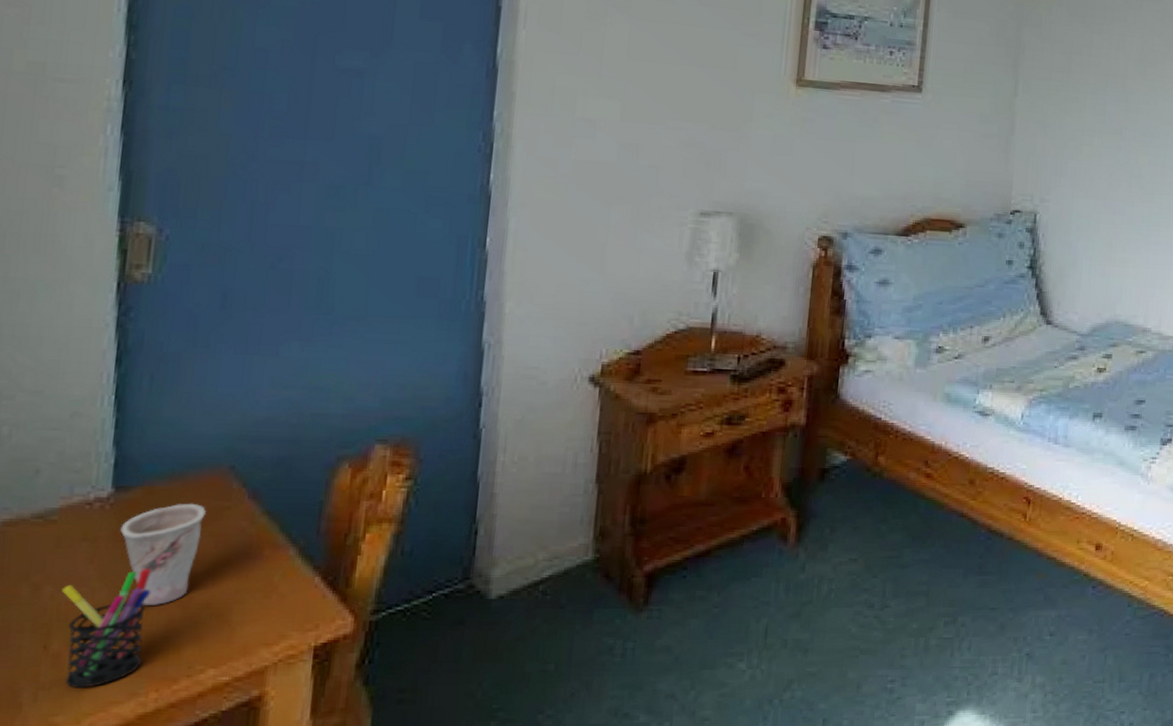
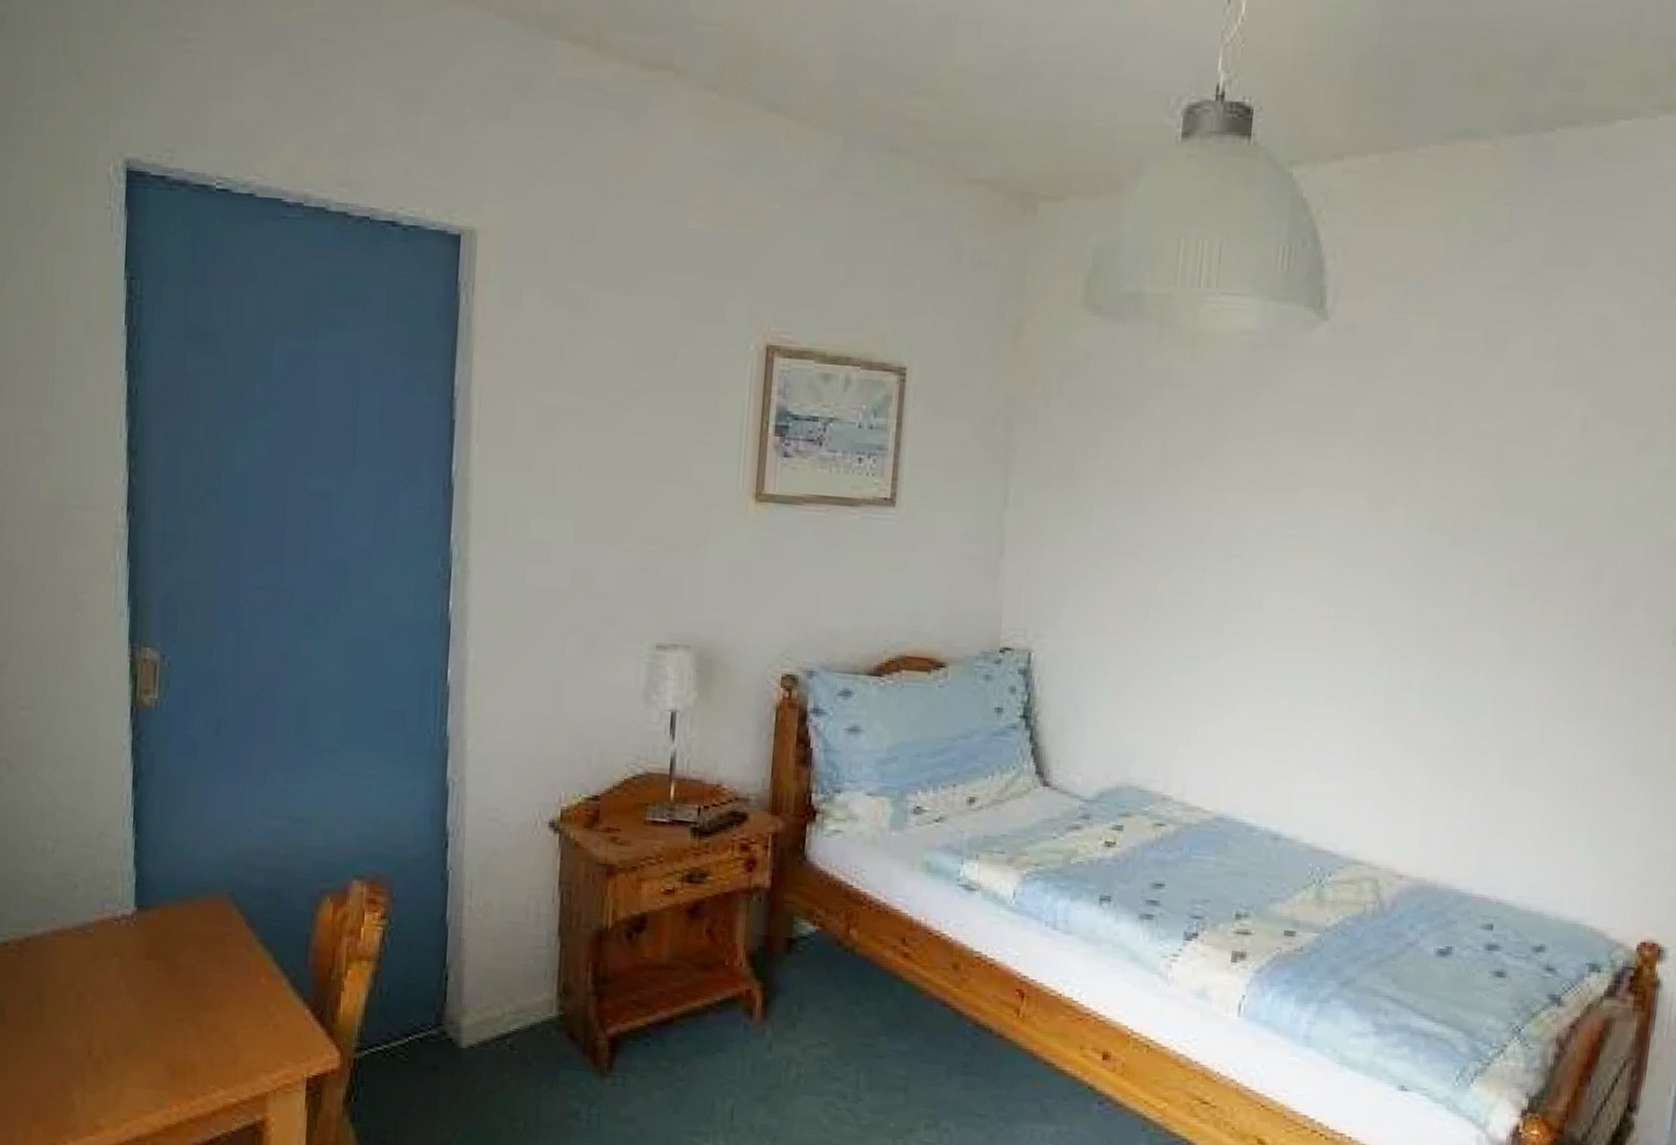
pen holder: present [62,569,151,688] -> none [100,986,169,1095]
cup: present [120,503,206,605] -> none [143,926,211,1023]

